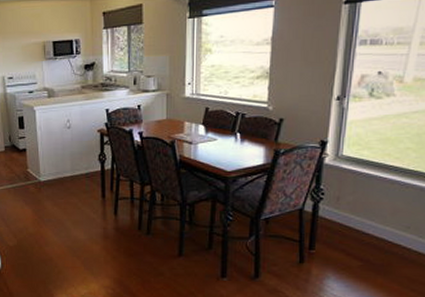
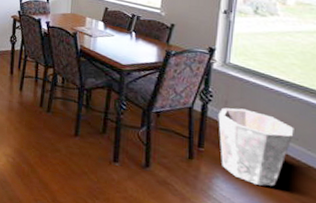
waste bin: none [329,203,407,279] -> present [218,107,294,186]

